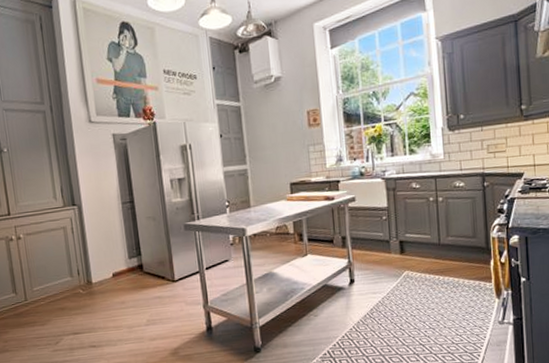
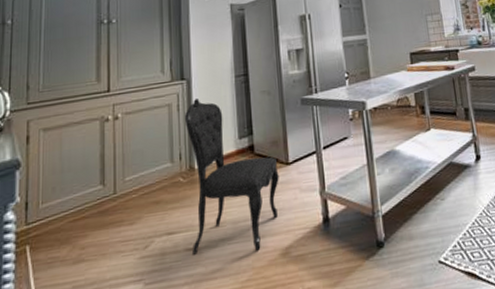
dining chair: none [78,223,167,351] -> present [184,99,279,255]

